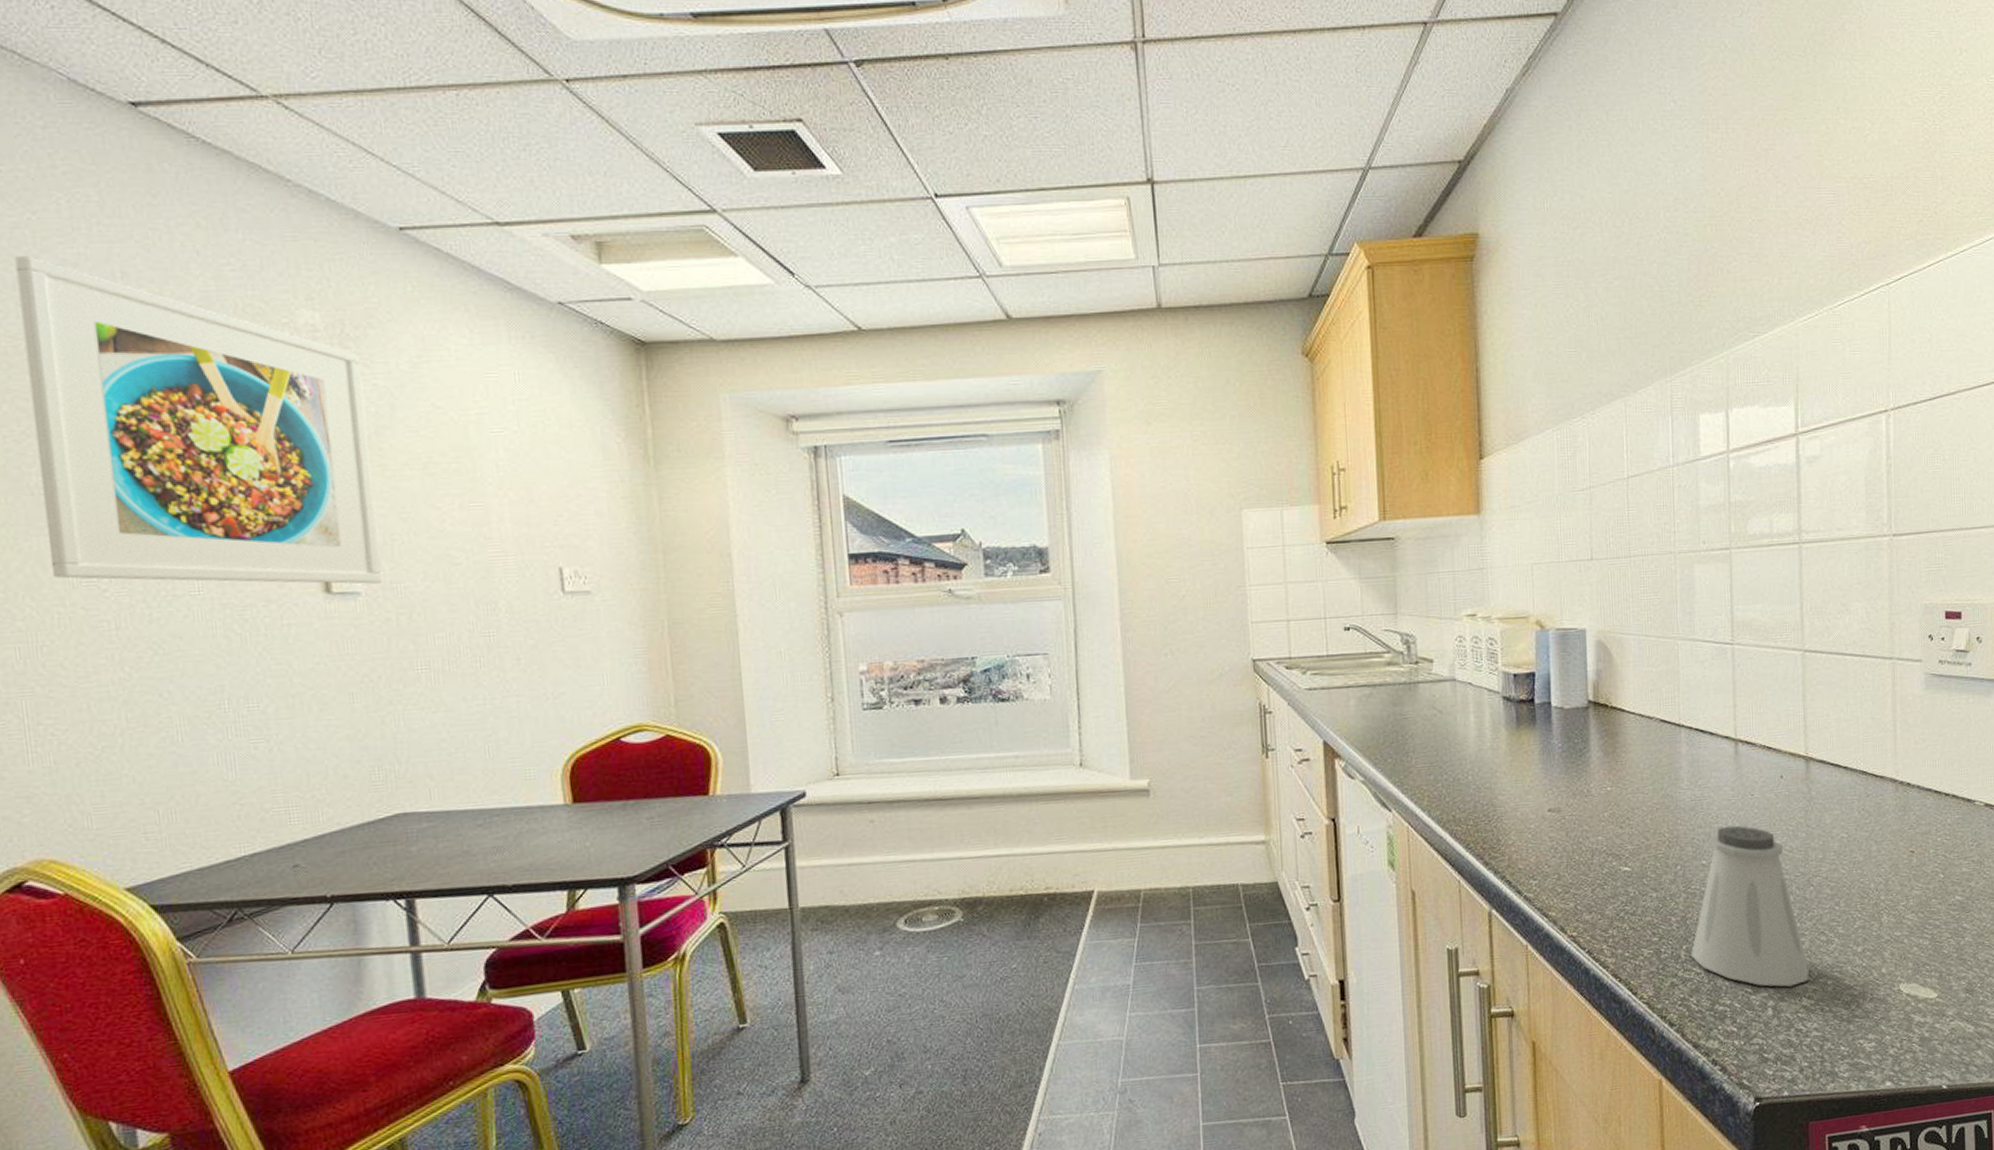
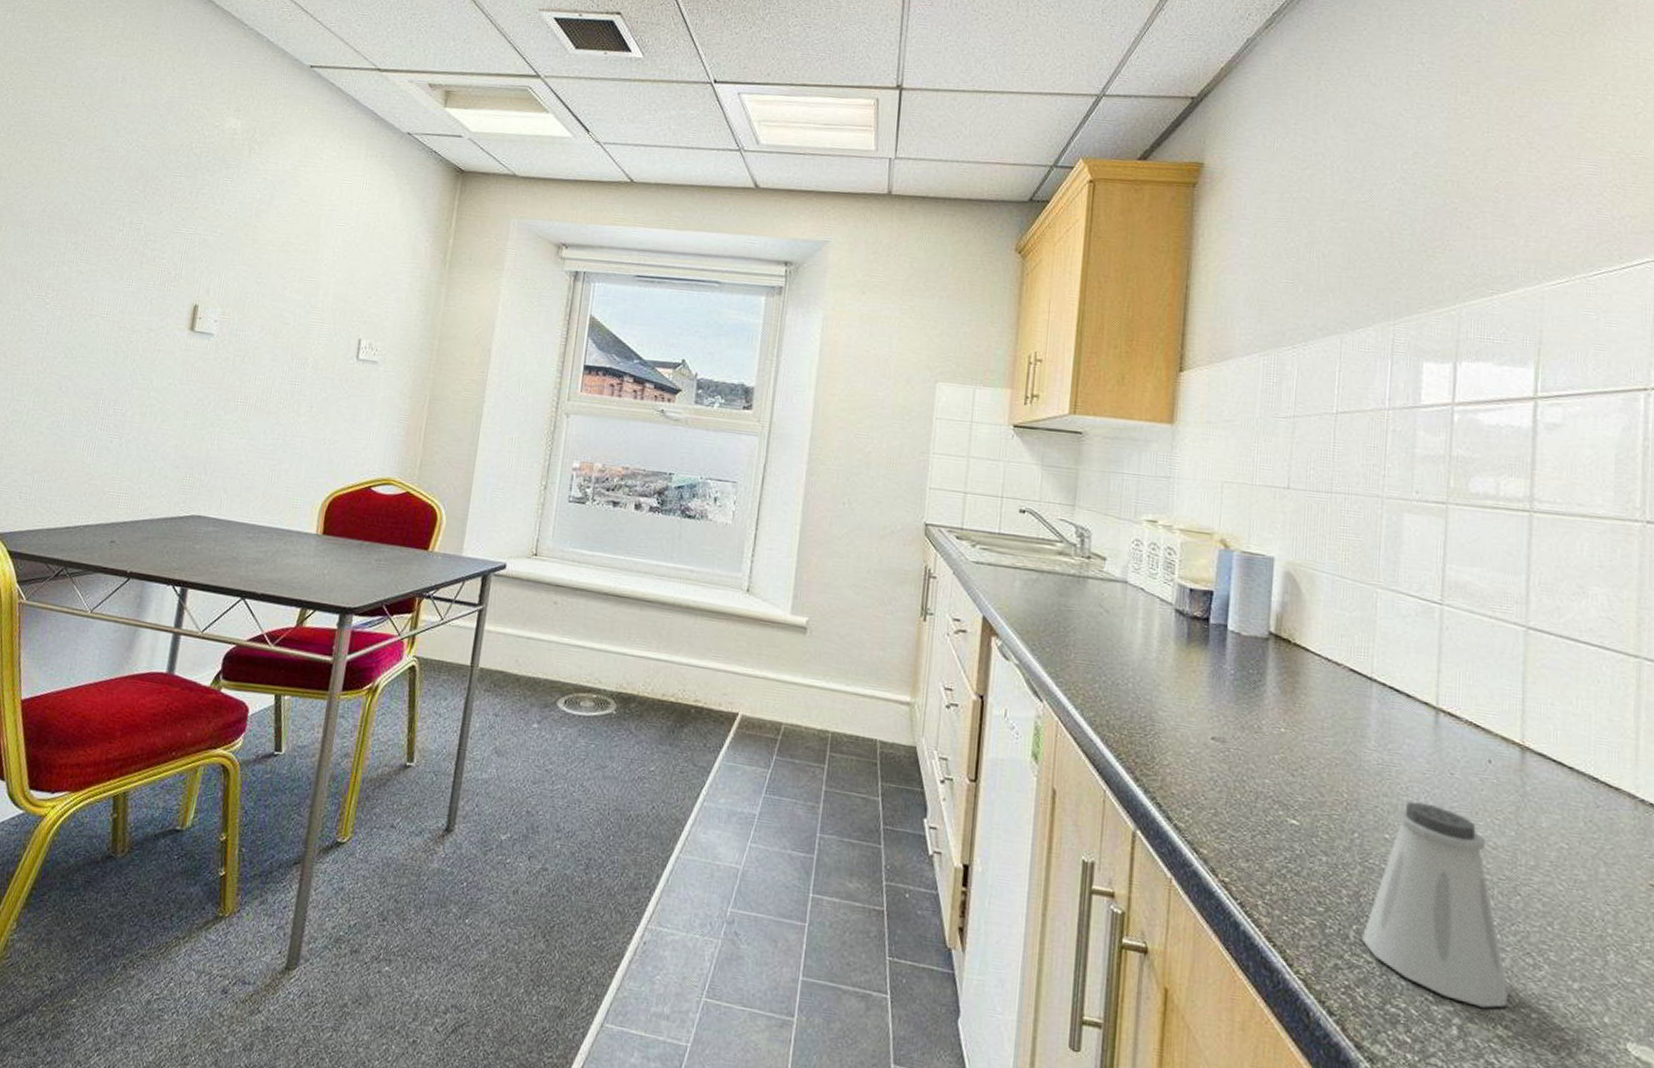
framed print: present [14,256,383,584] -> none [18,60,260,330]

